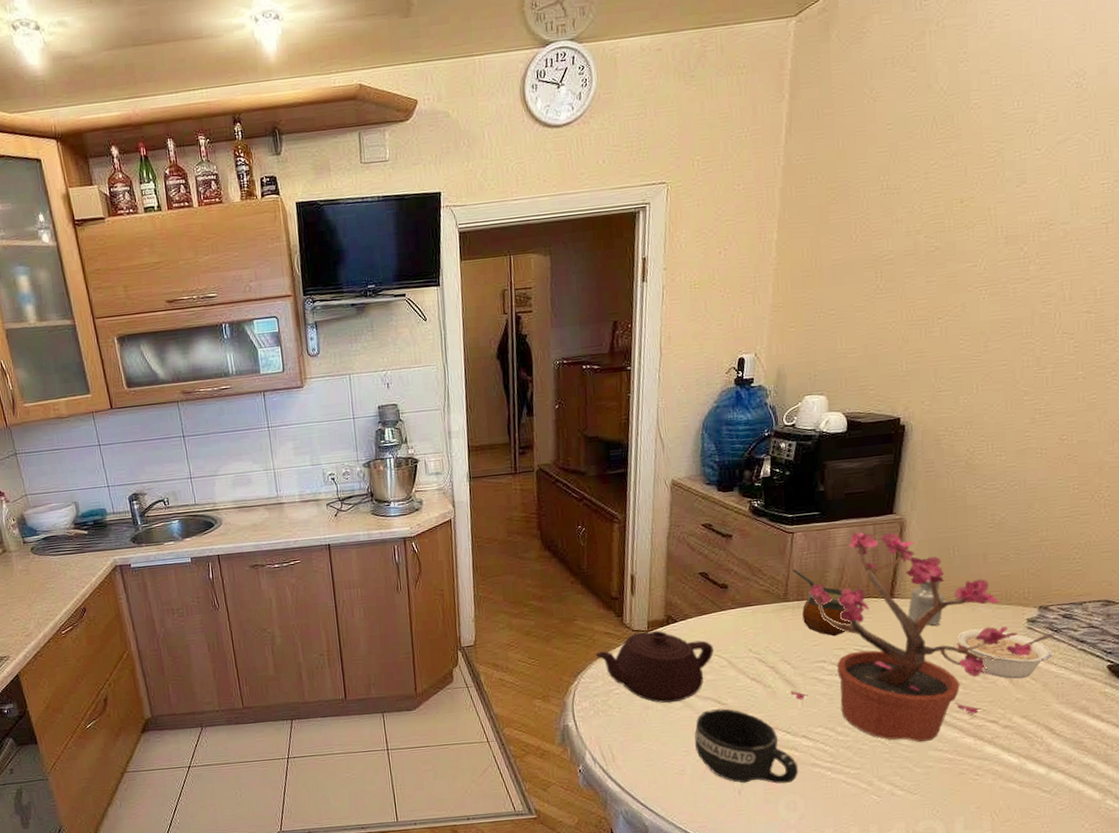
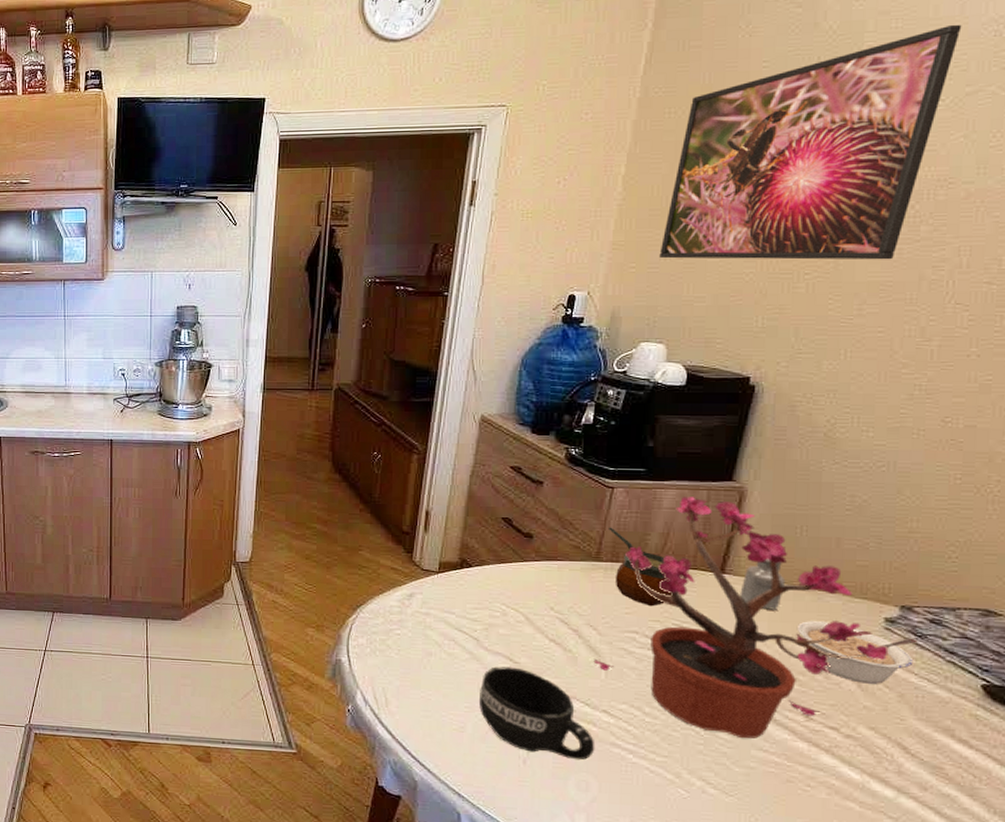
teapot: present [595,630,715,703] -> none [378,572,511,653]
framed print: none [814,78,1050,316] -> present [659,24,962,260]

